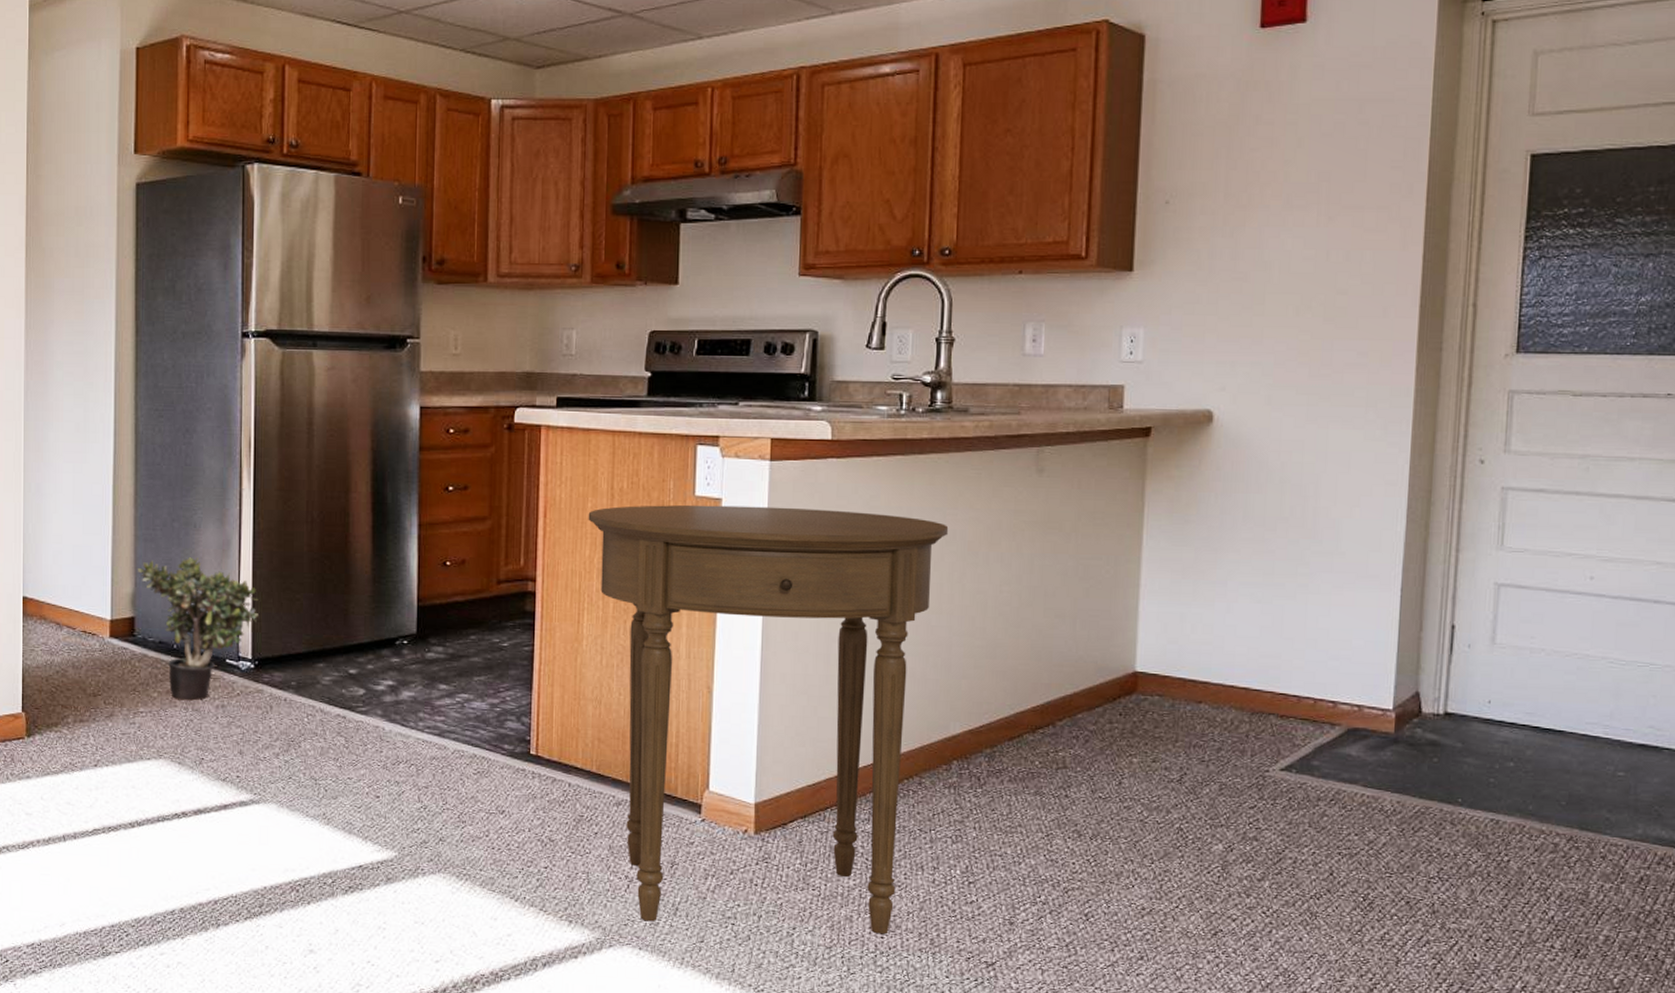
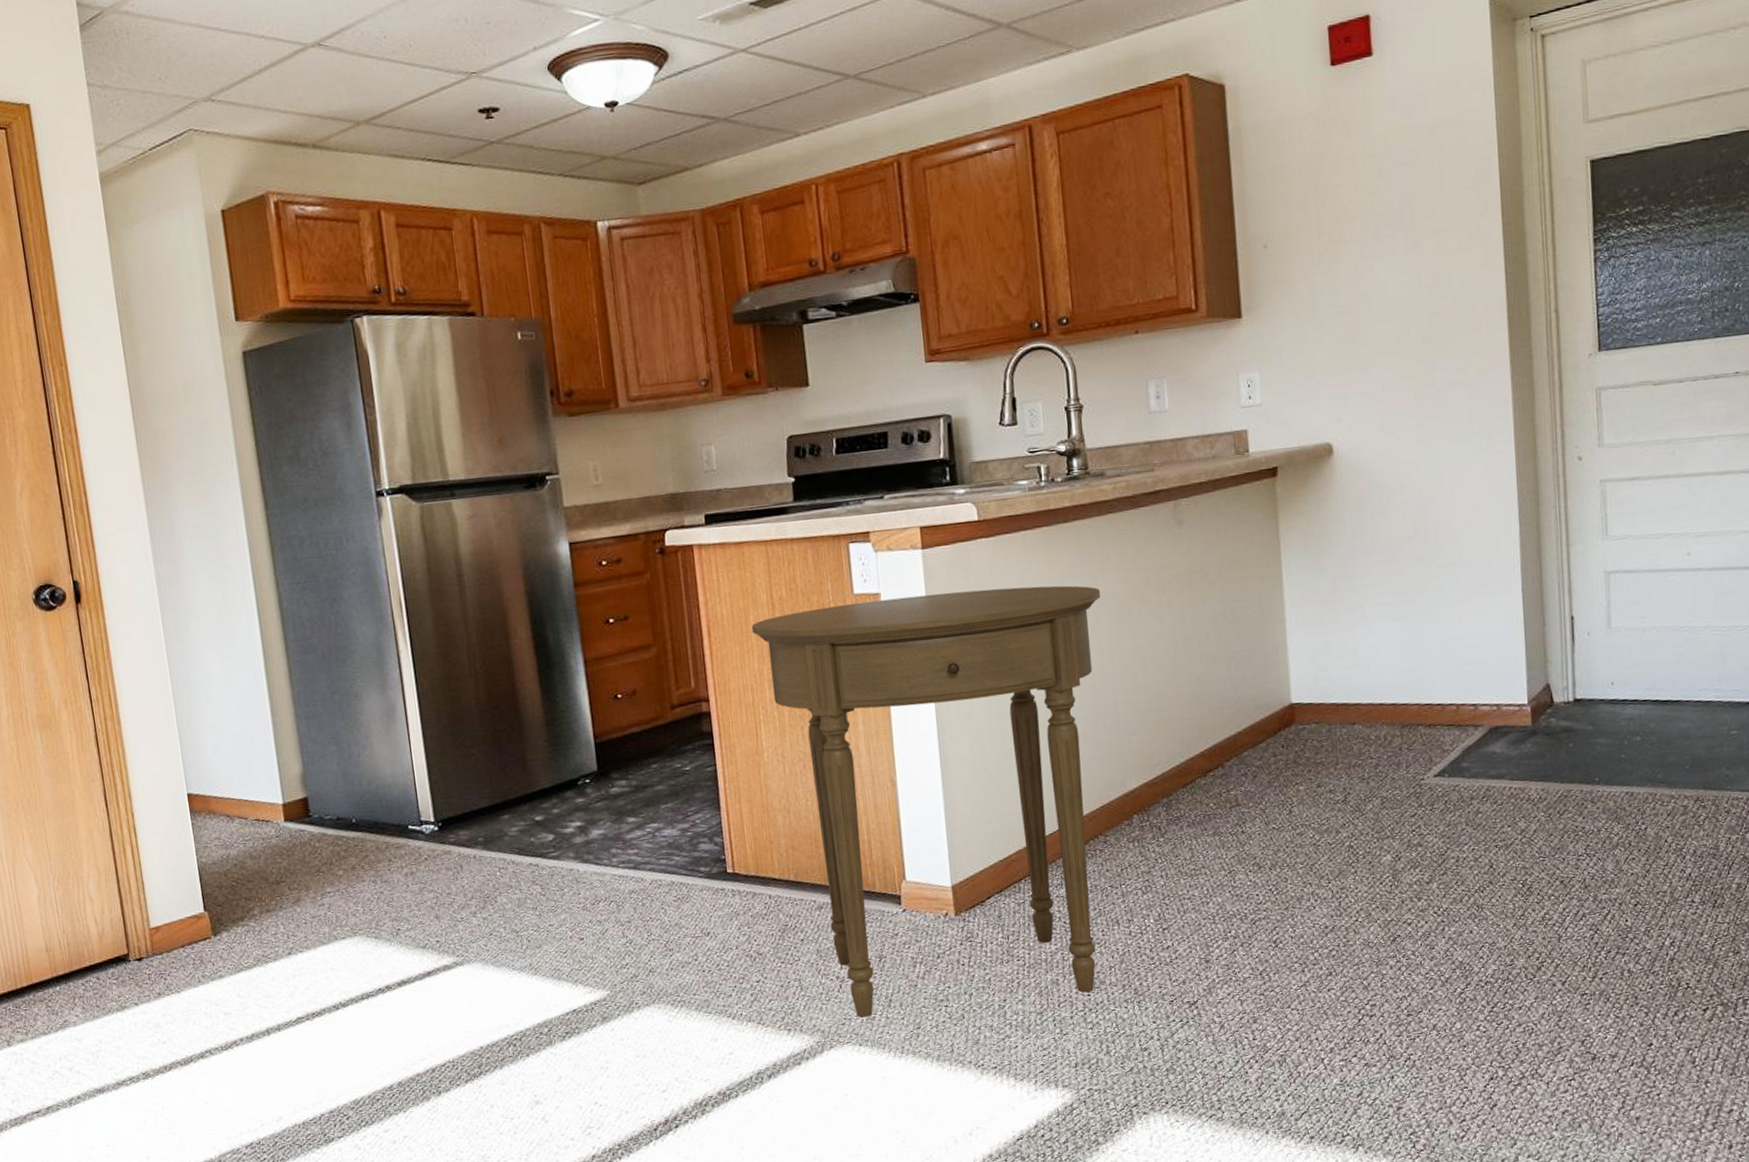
potted plant: present [137,557,259,701] -> none [302,727,435,874]

